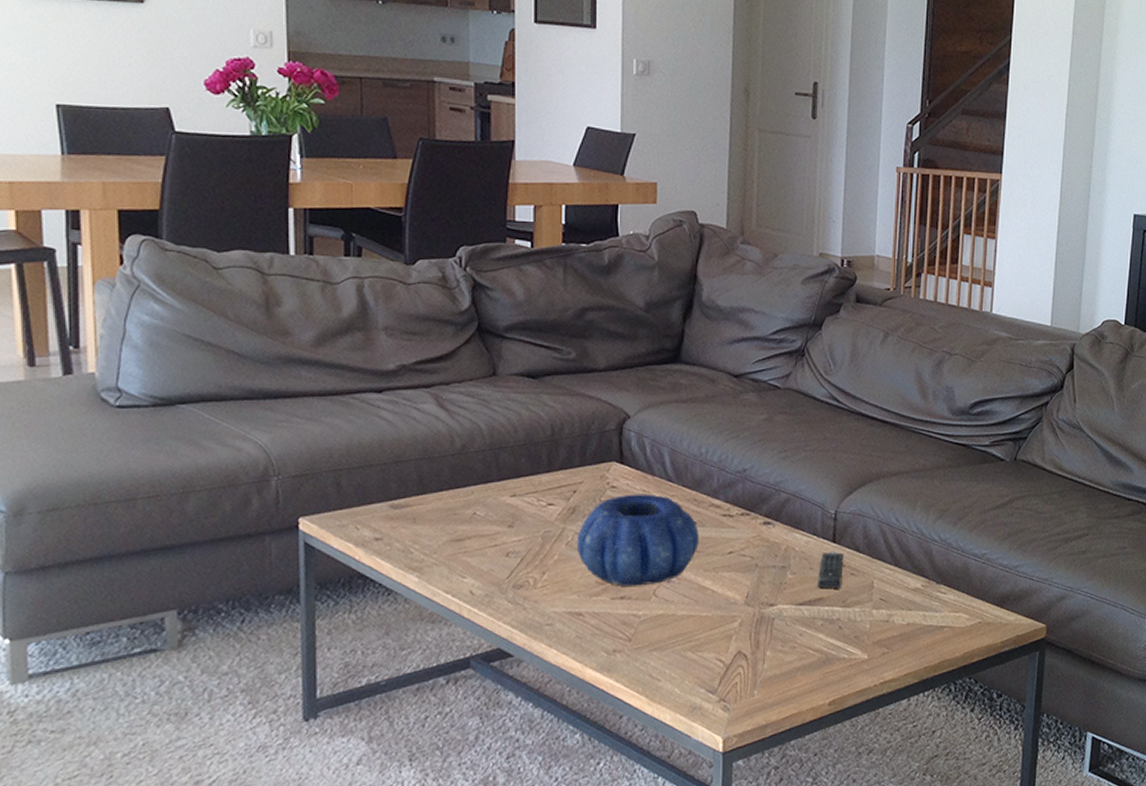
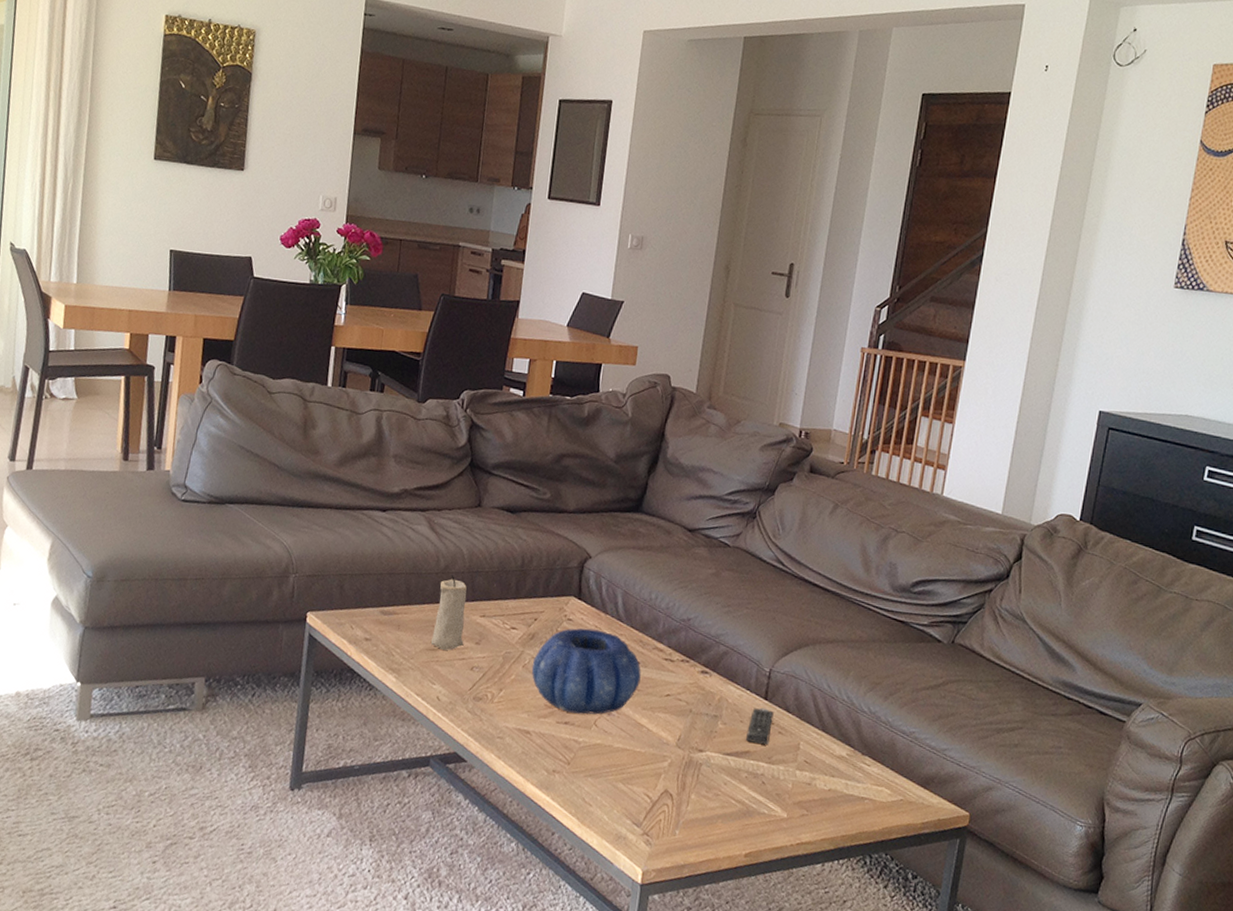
candle: none [454,455,494,538] -> present [430,575,467,650]

